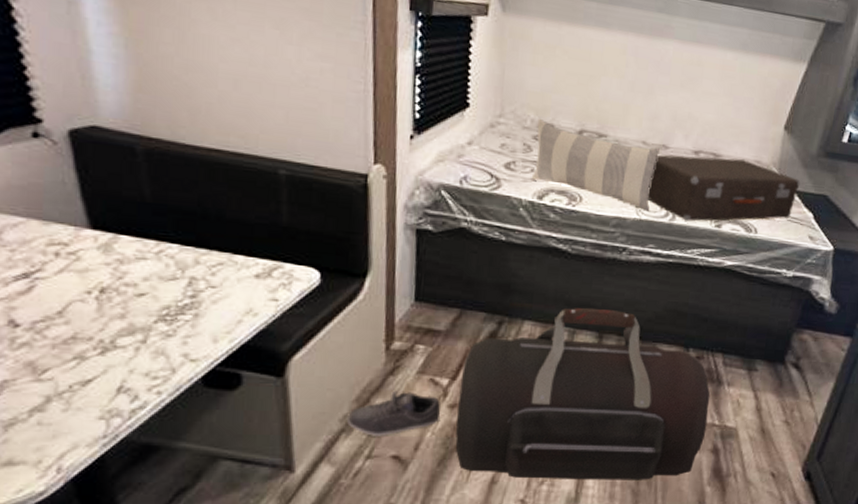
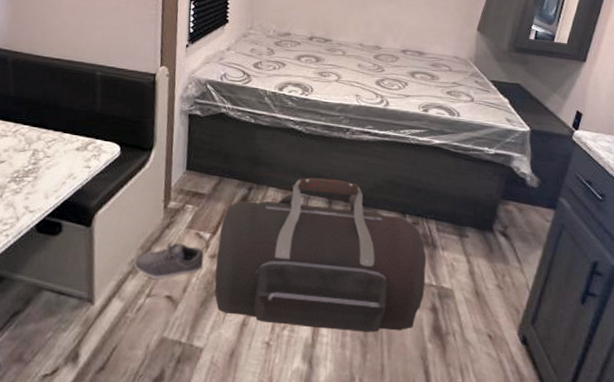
pillow: present [531,118,660,212] -> none [273,29,374,99]
suitcase: present [647,154,801,221] -> none [365,54,495,107]

